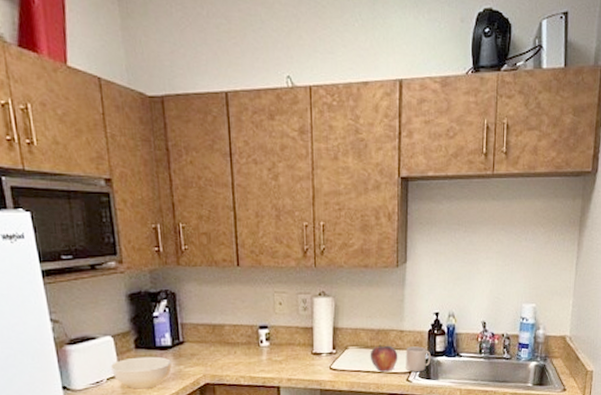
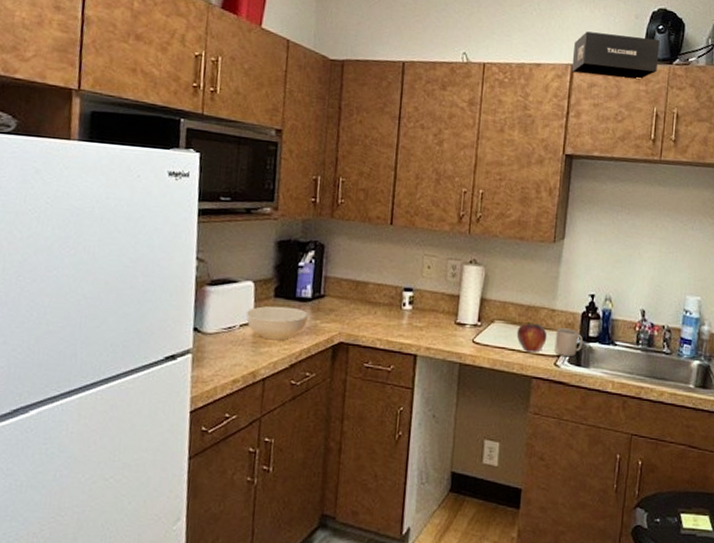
box: none [399,41,487,91] -> present [571,31,660,80]

